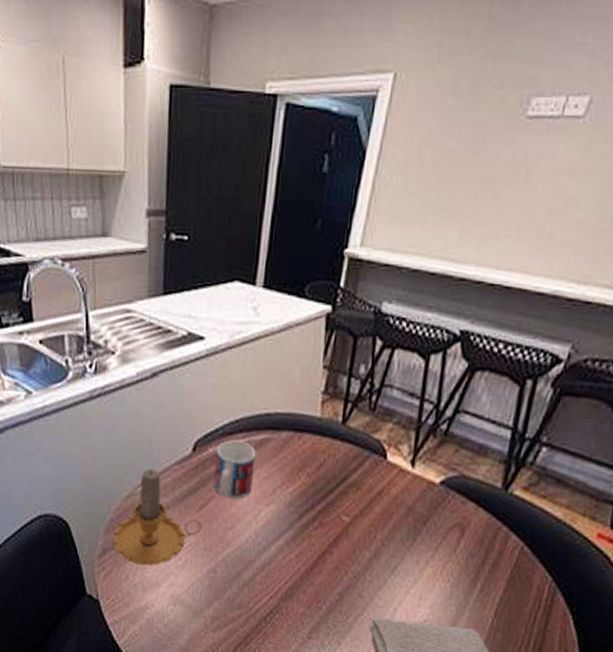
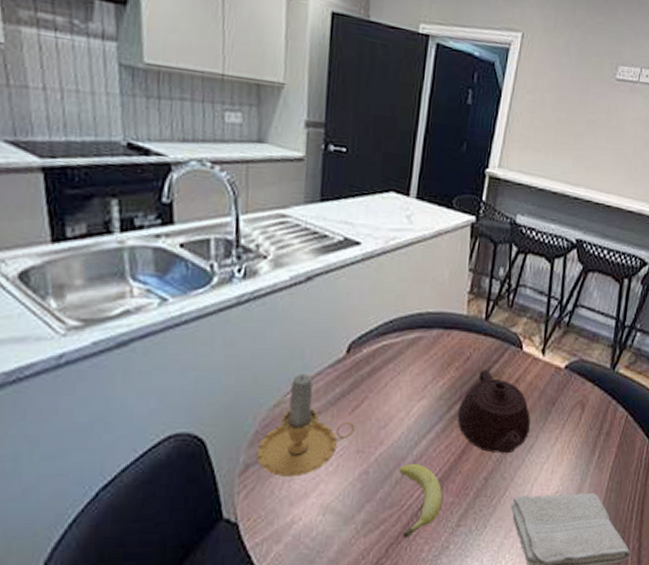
mug: present [214,440,257,499] -> none [367,340,409,398]
fruit: none [248,567,293,641] -> present [400,463,443,539]
teapot: none [308,478,395,572] -> present [457,370,531,454]

